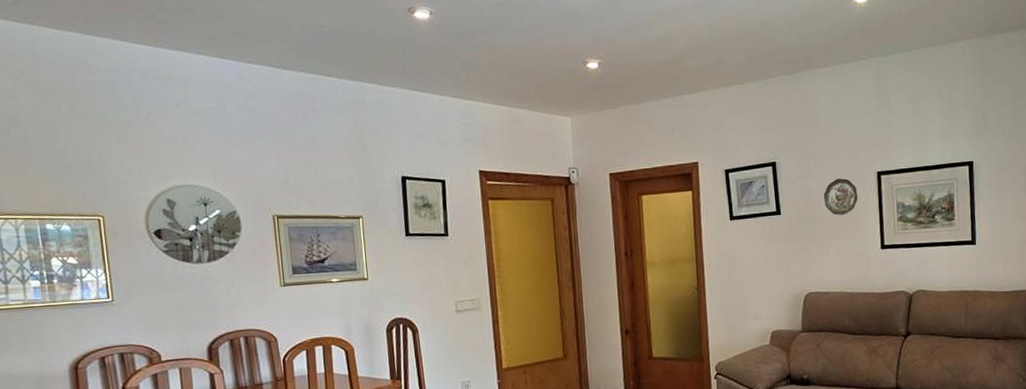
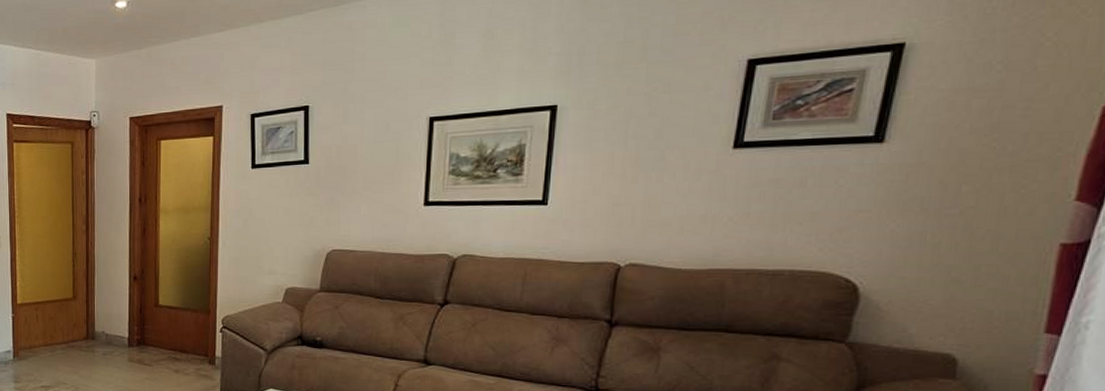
decorative plate: present [823,178,858,215] -> none [360,124,403,166]

